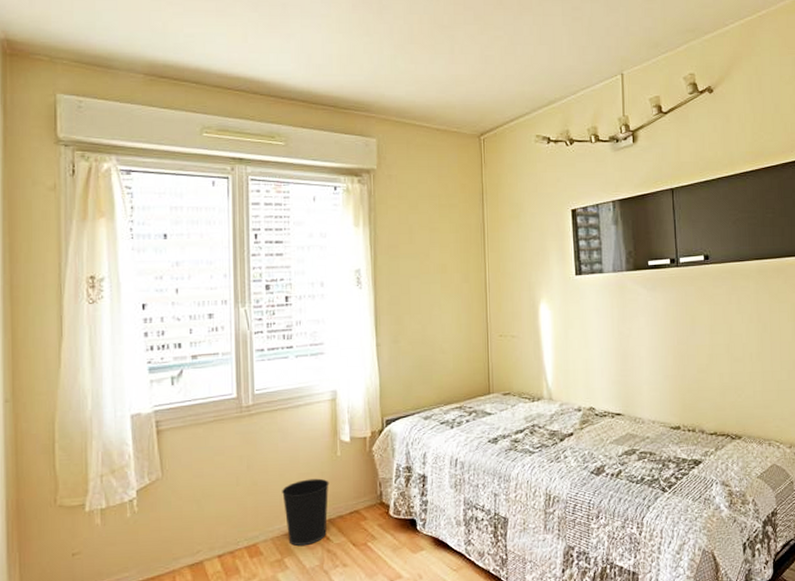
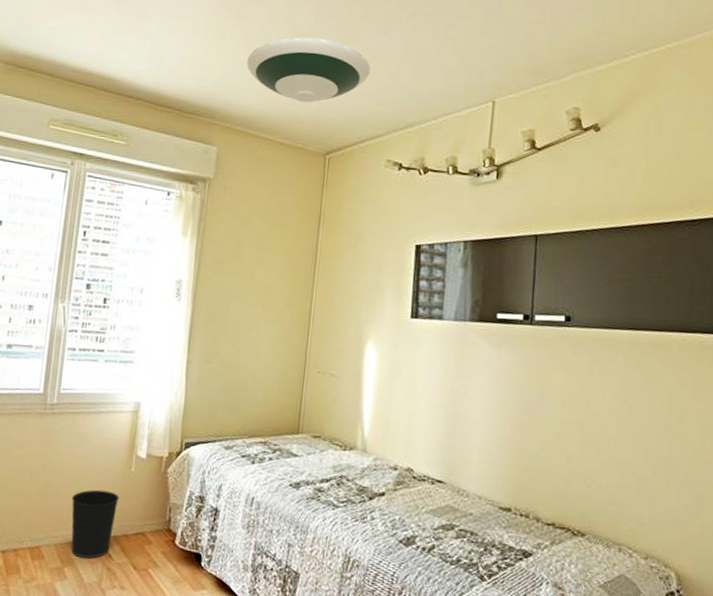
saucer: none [394,27,511,89] -> present [247,37,371,103]

